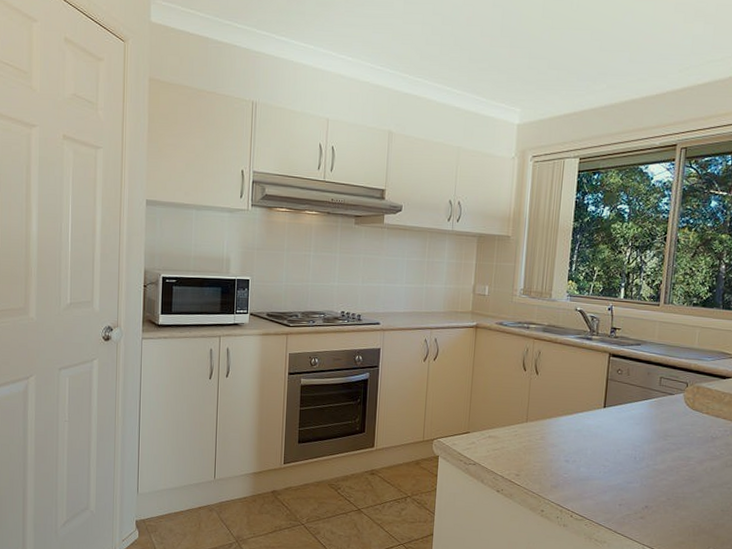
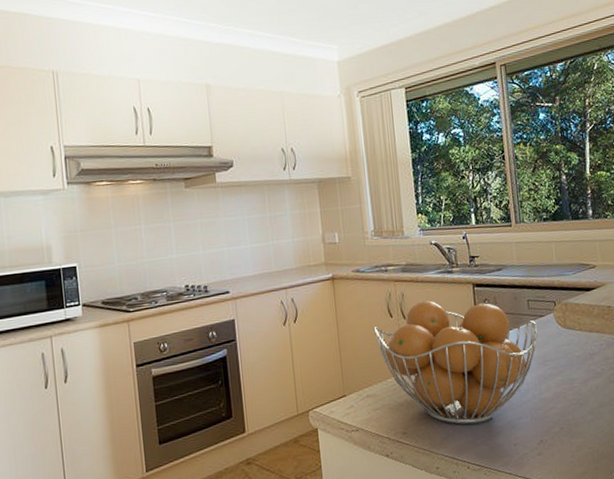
fruit basket: none [506,361,666,480] -> present [373,300,538,425]

